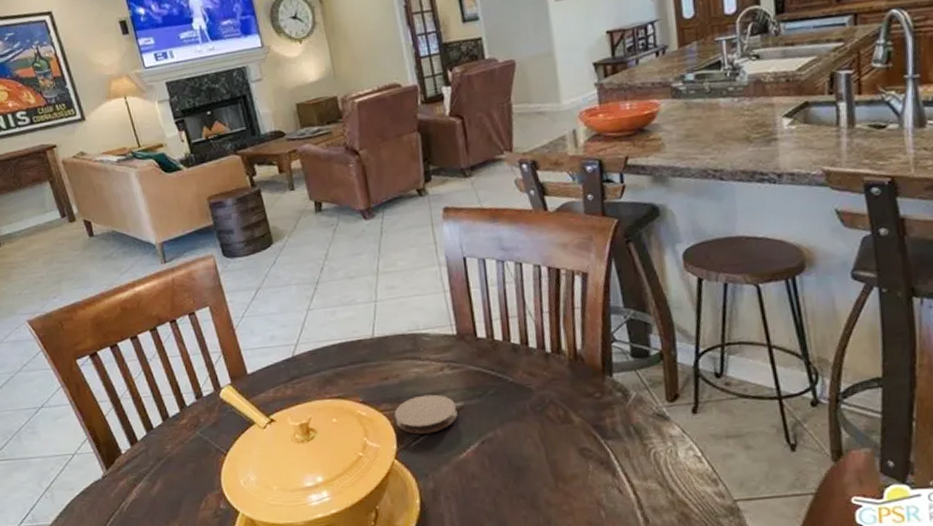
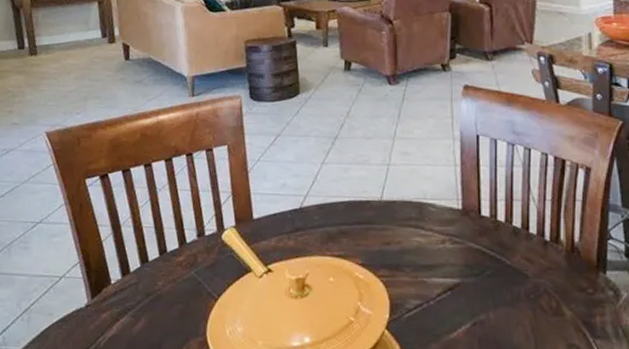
coaster: present [394,394,458,435] -> none [391,266,453,307]

